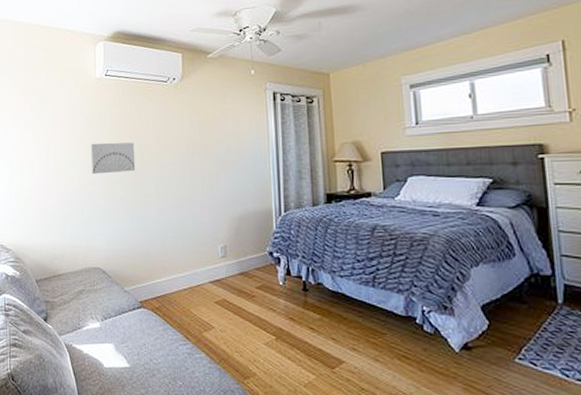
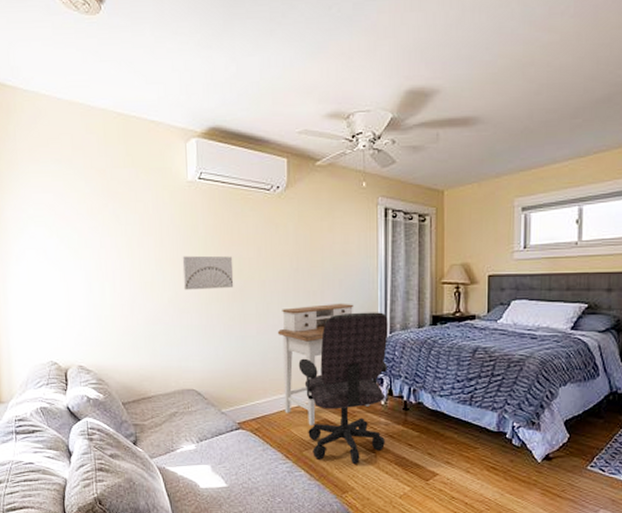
desk: none [175,183,268,305] -> present [277,303,369,425]
office chair: none [196,191,286,347] -> present [298,312,388,464]

